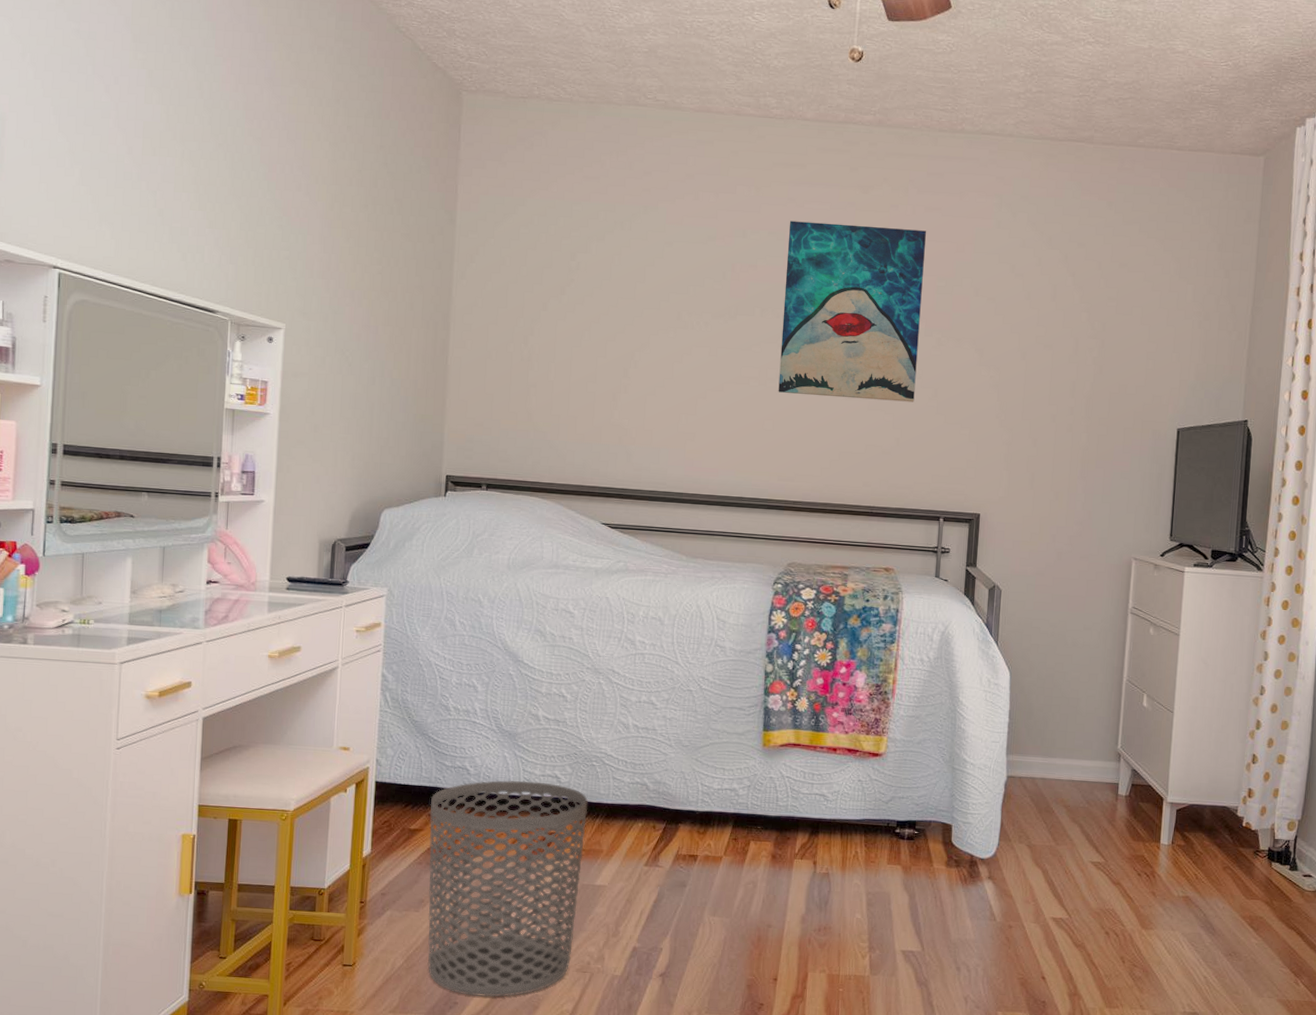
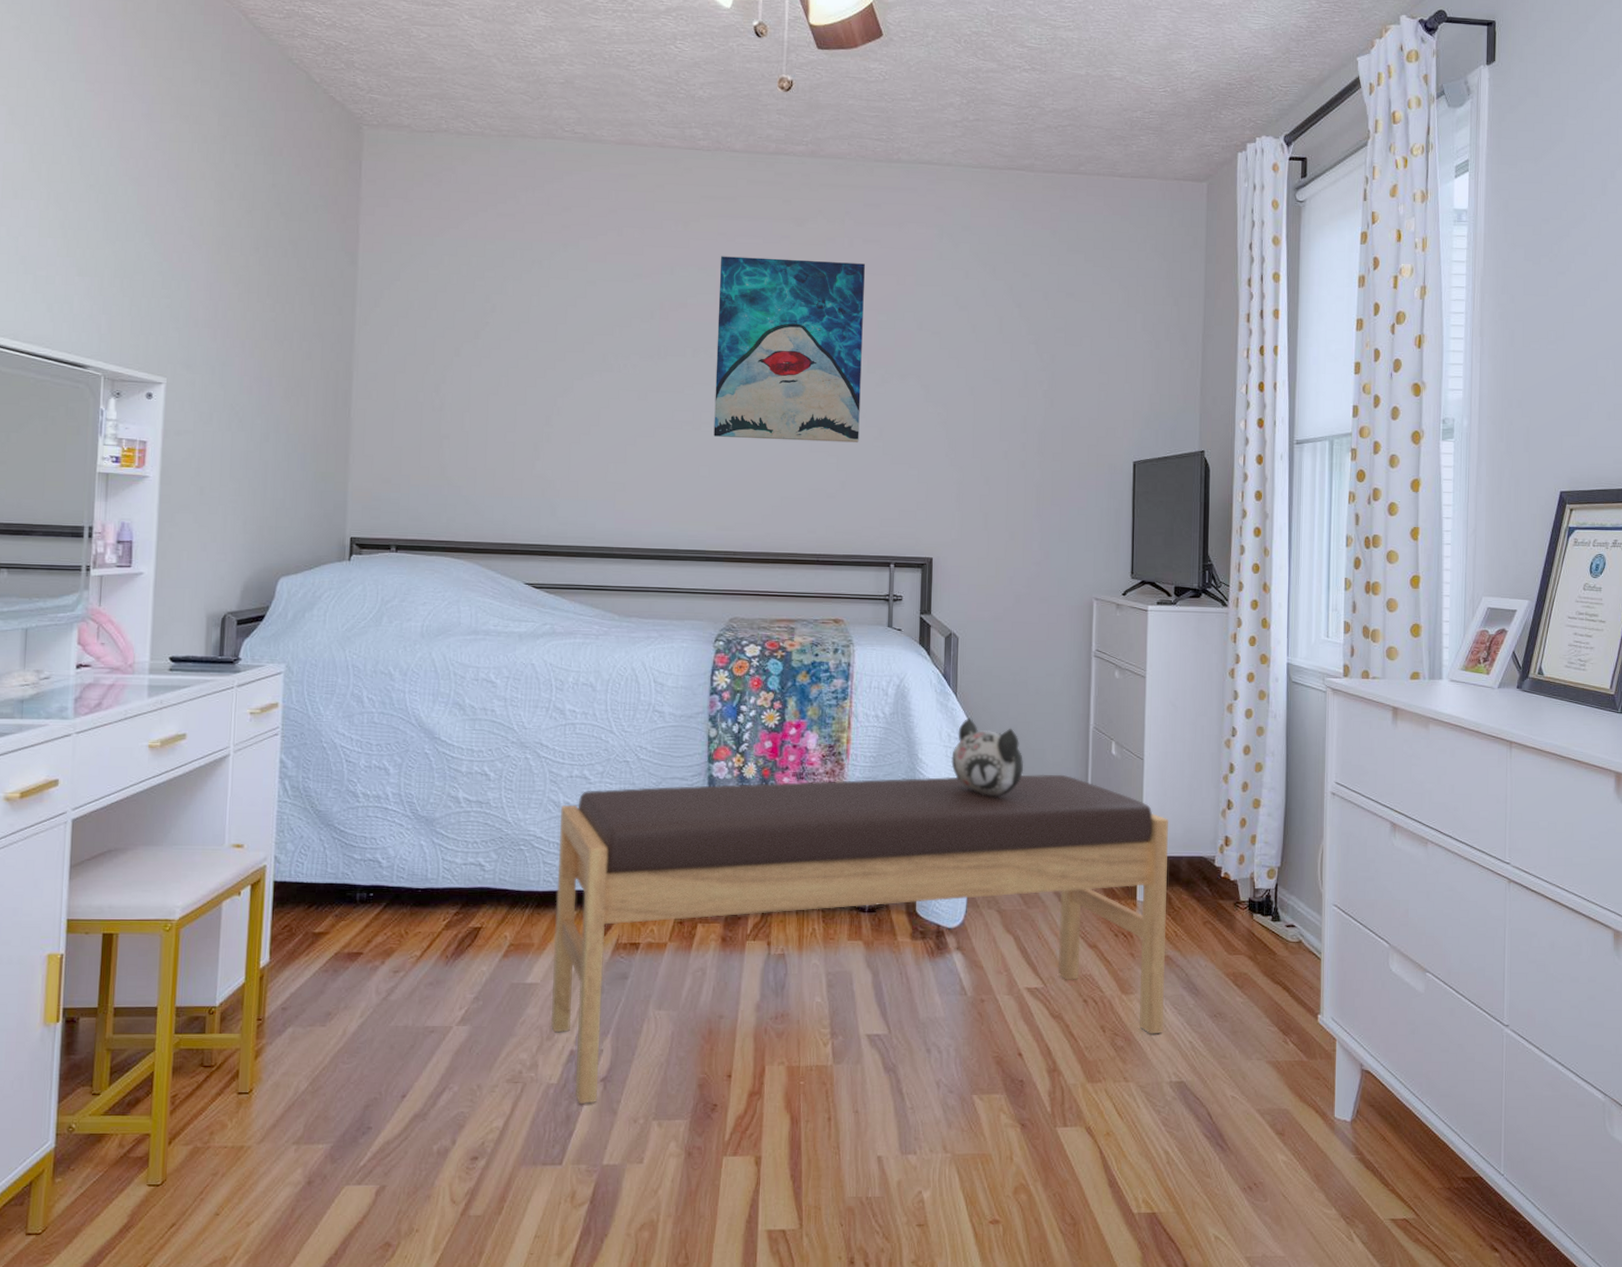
waste bin: present [427,780,588,997] -> none [336,871,516,1118]
bench: none [617,714,1195,995] -> present [551,774,1168,1104]
plush toy: none [990,665,1059,740] -> present [951,718,1024,797]

